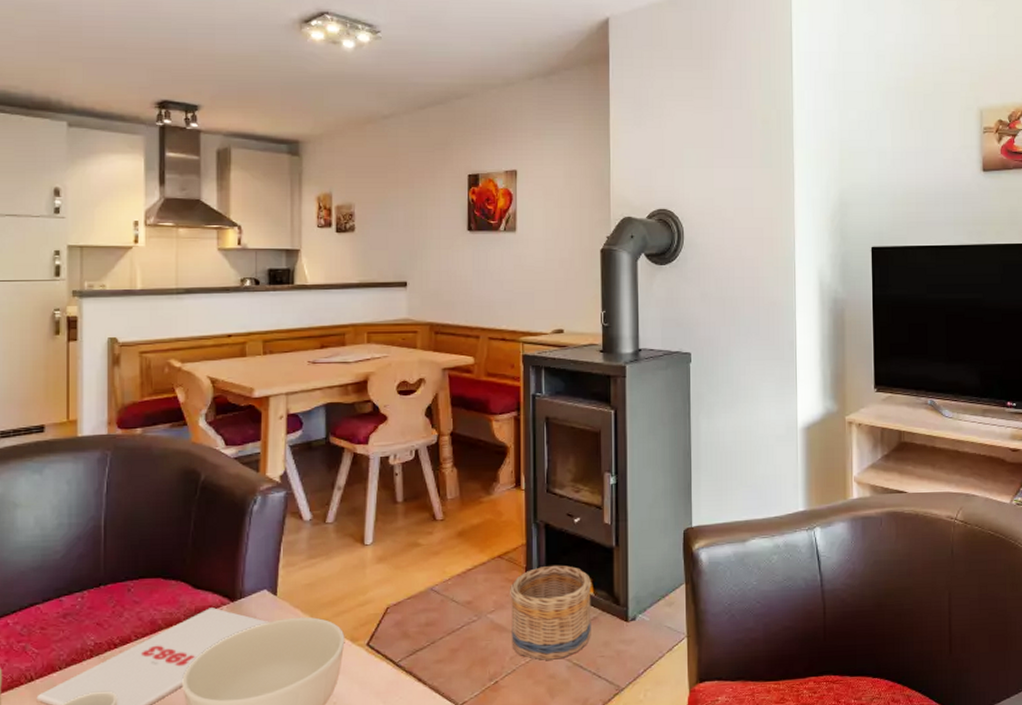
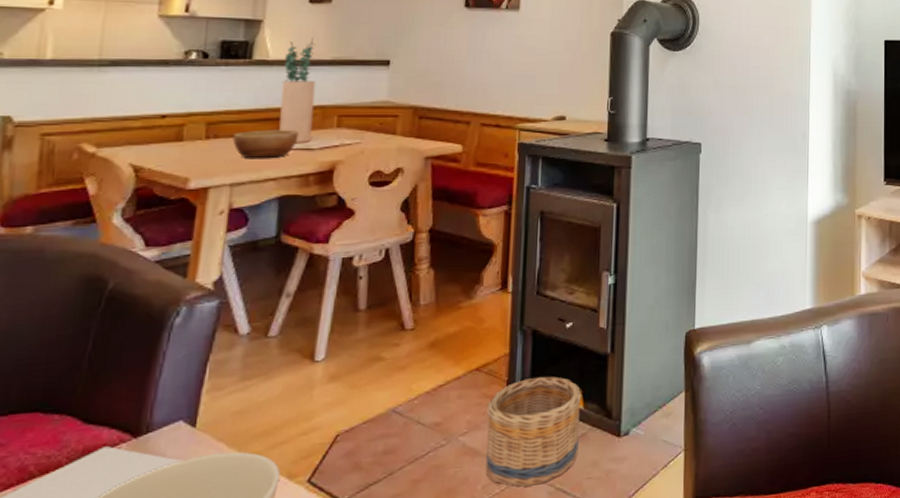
bowl: none [284,345,337,371] -> present [232,129,299,158]
vase: none [319,263,348,358] -> present [279,37,316,144]

